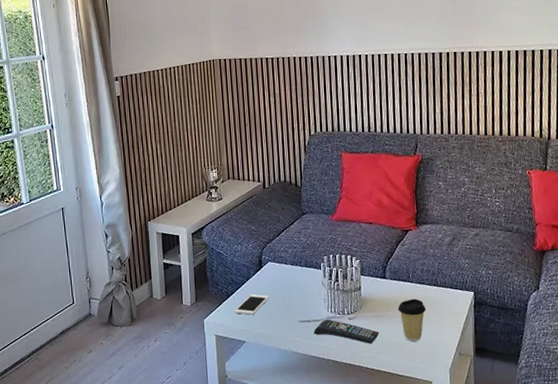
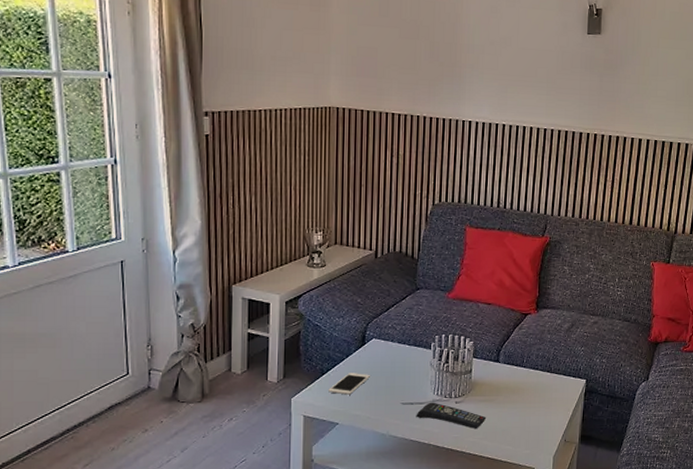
coffee cup: present [397,298,427,342] -> none [508,384,537,427]

